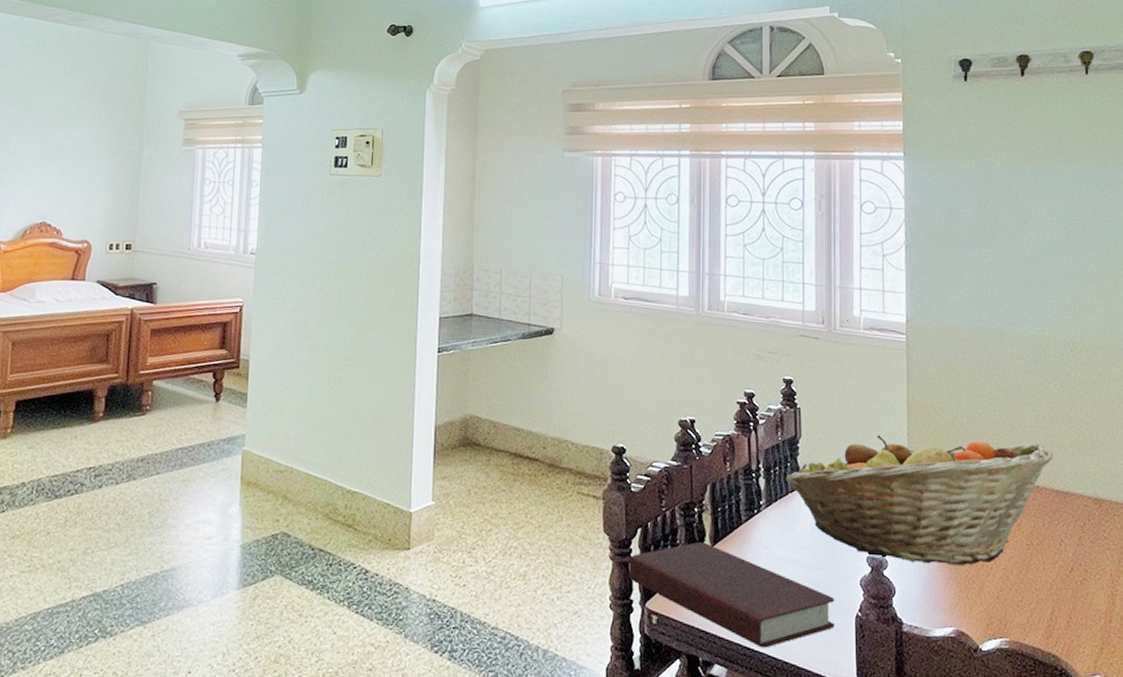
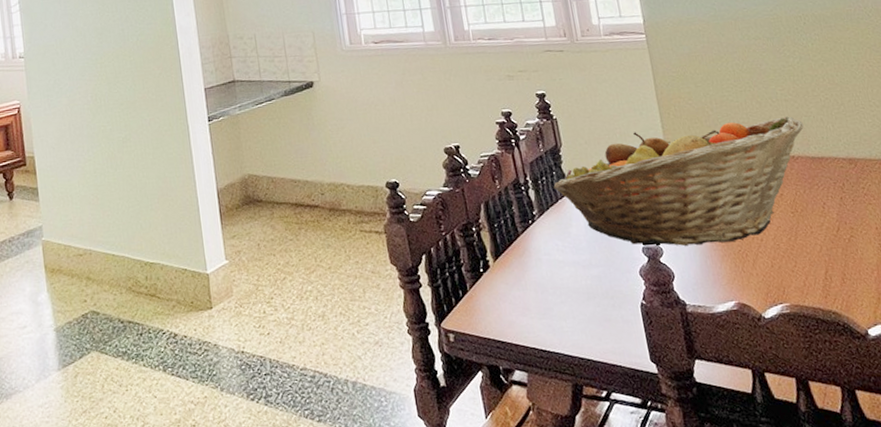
book: present [628,541,835,648] -> none [418,258,622,348]

